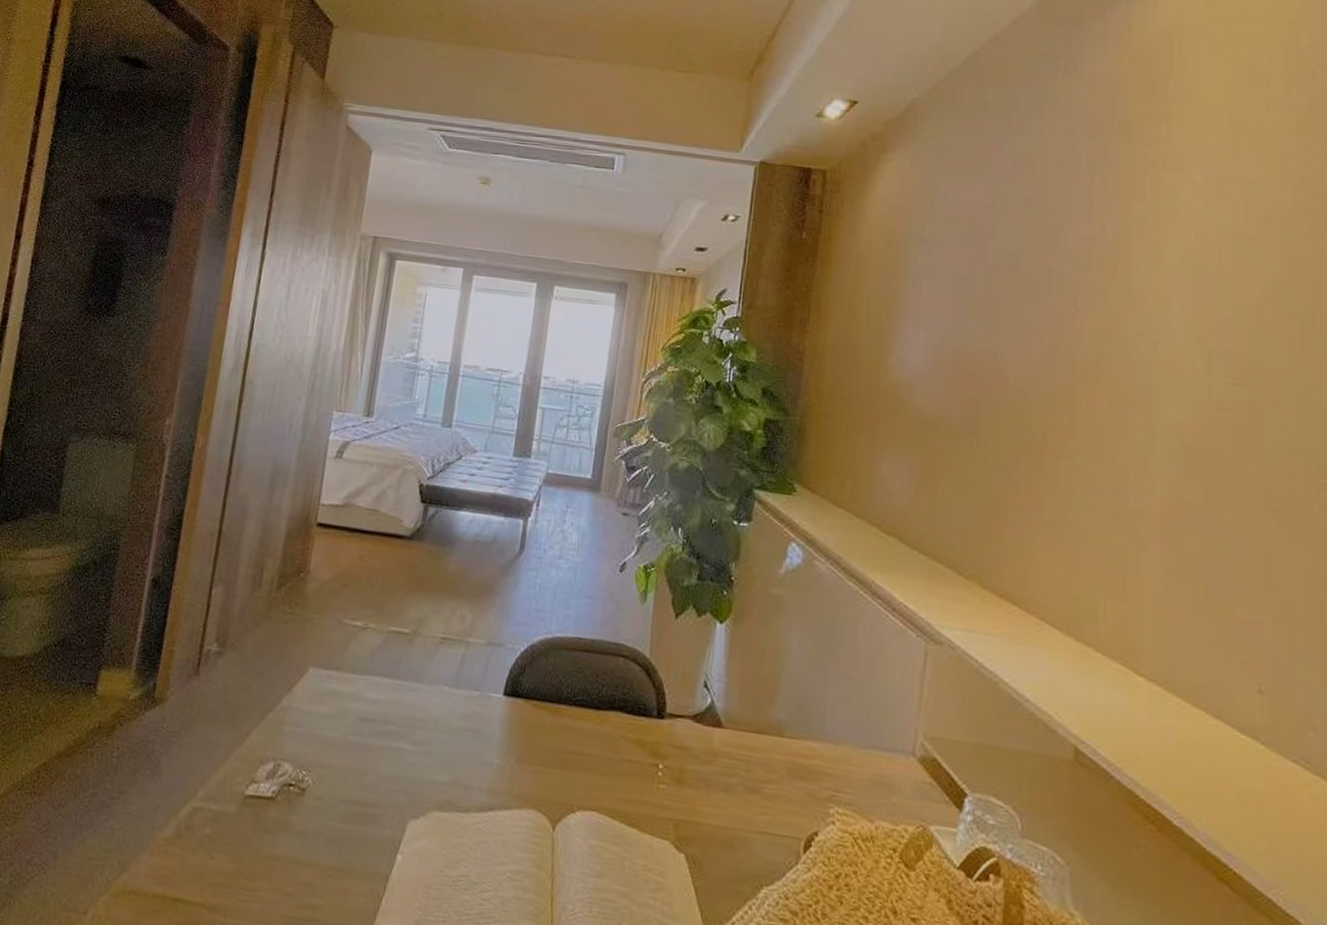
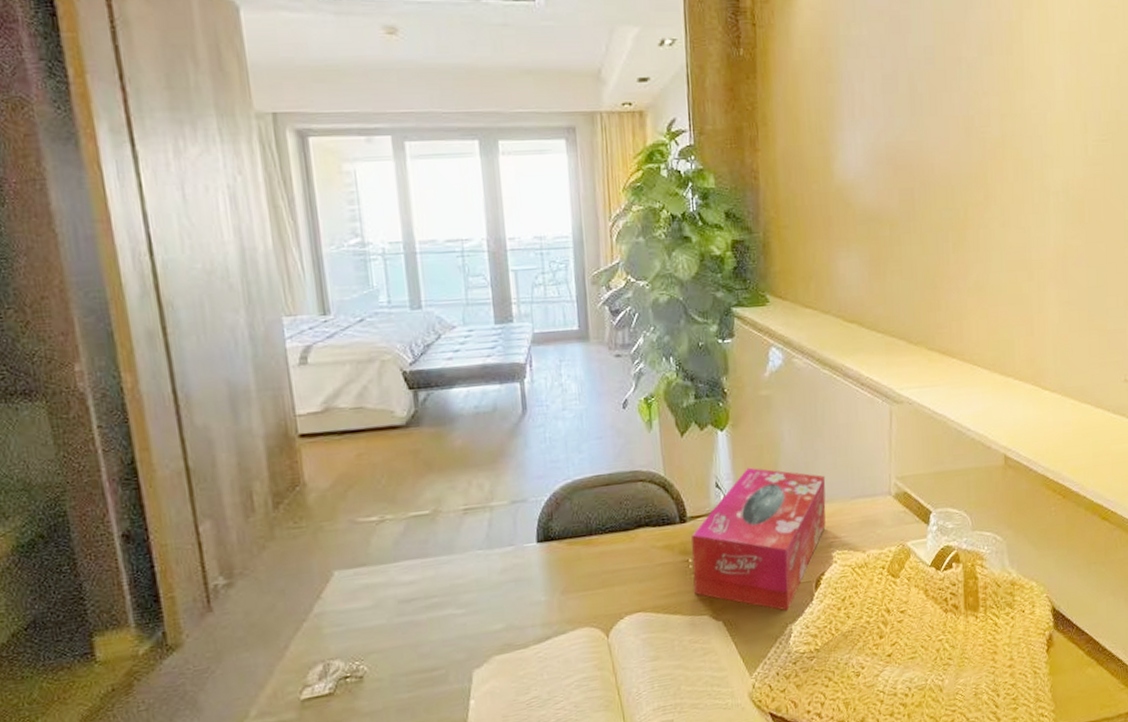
tissue box: none [658,673,835,868] -> present [691,467,826,611]

